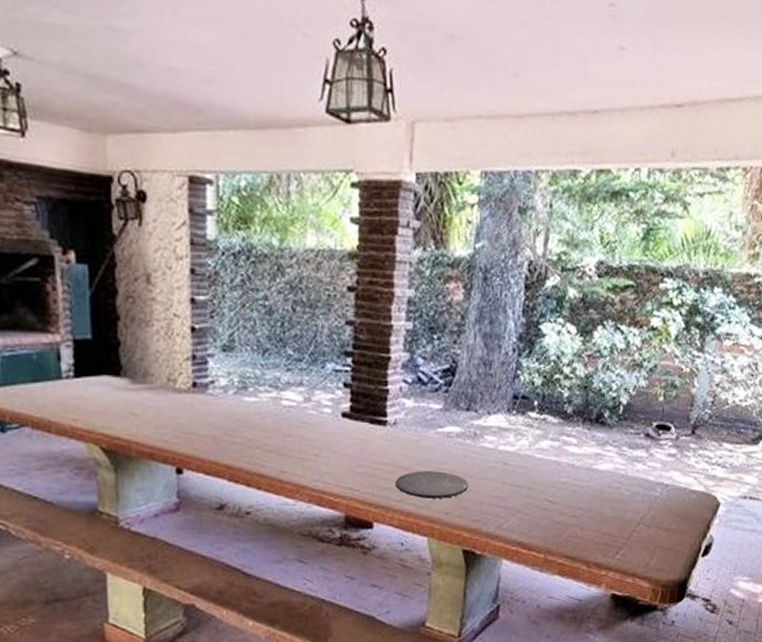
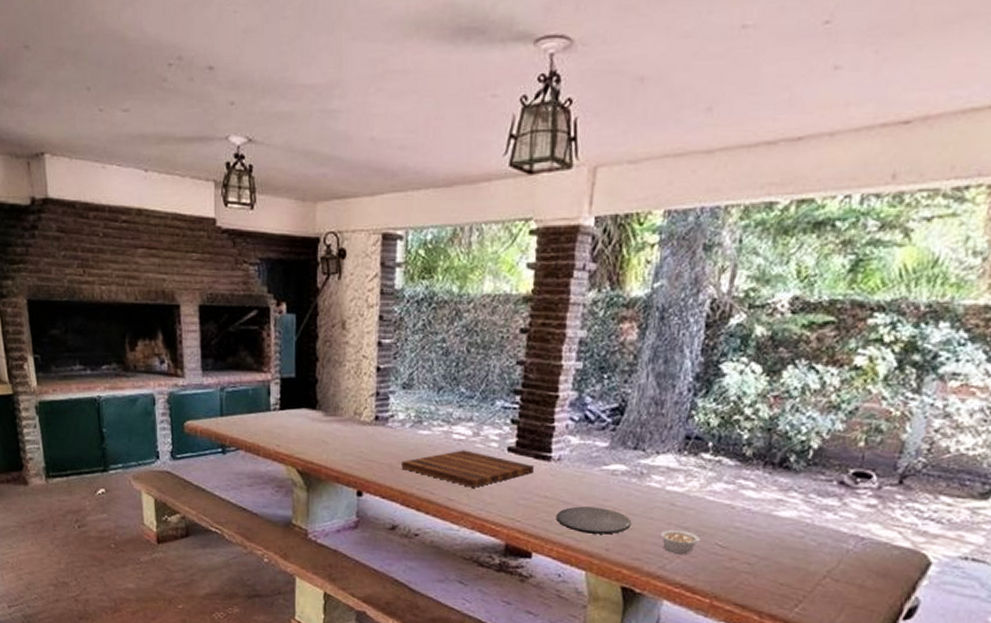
cutting board: none [226,417,371,457] -> present [401,450,535,488]
legume: none [496,489,537,512] -> present [661,530,706,554]

